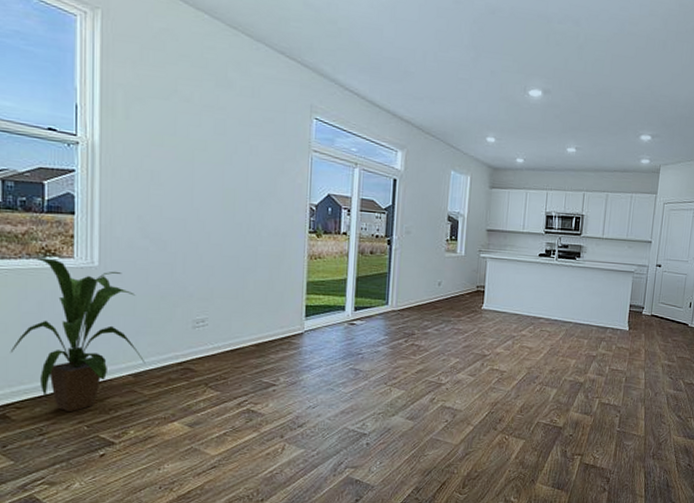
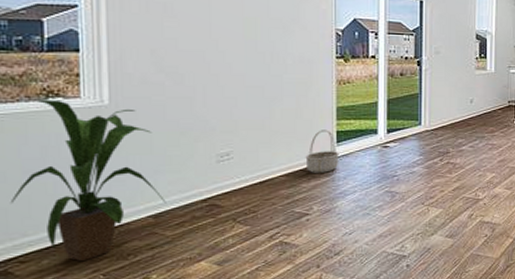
basket: none [275,303,307,346] -> present [305,130,339,173]

